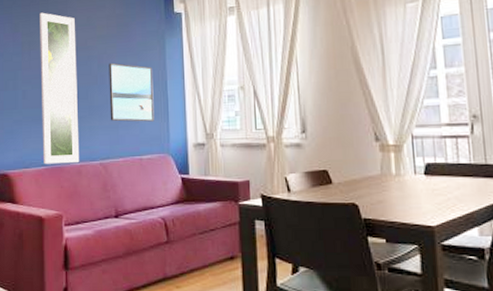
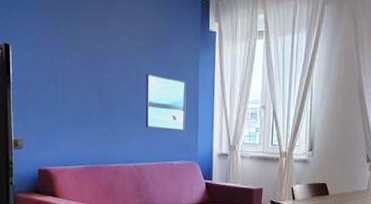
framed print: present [40,12,80,164] -> none [81,16,116,164]

